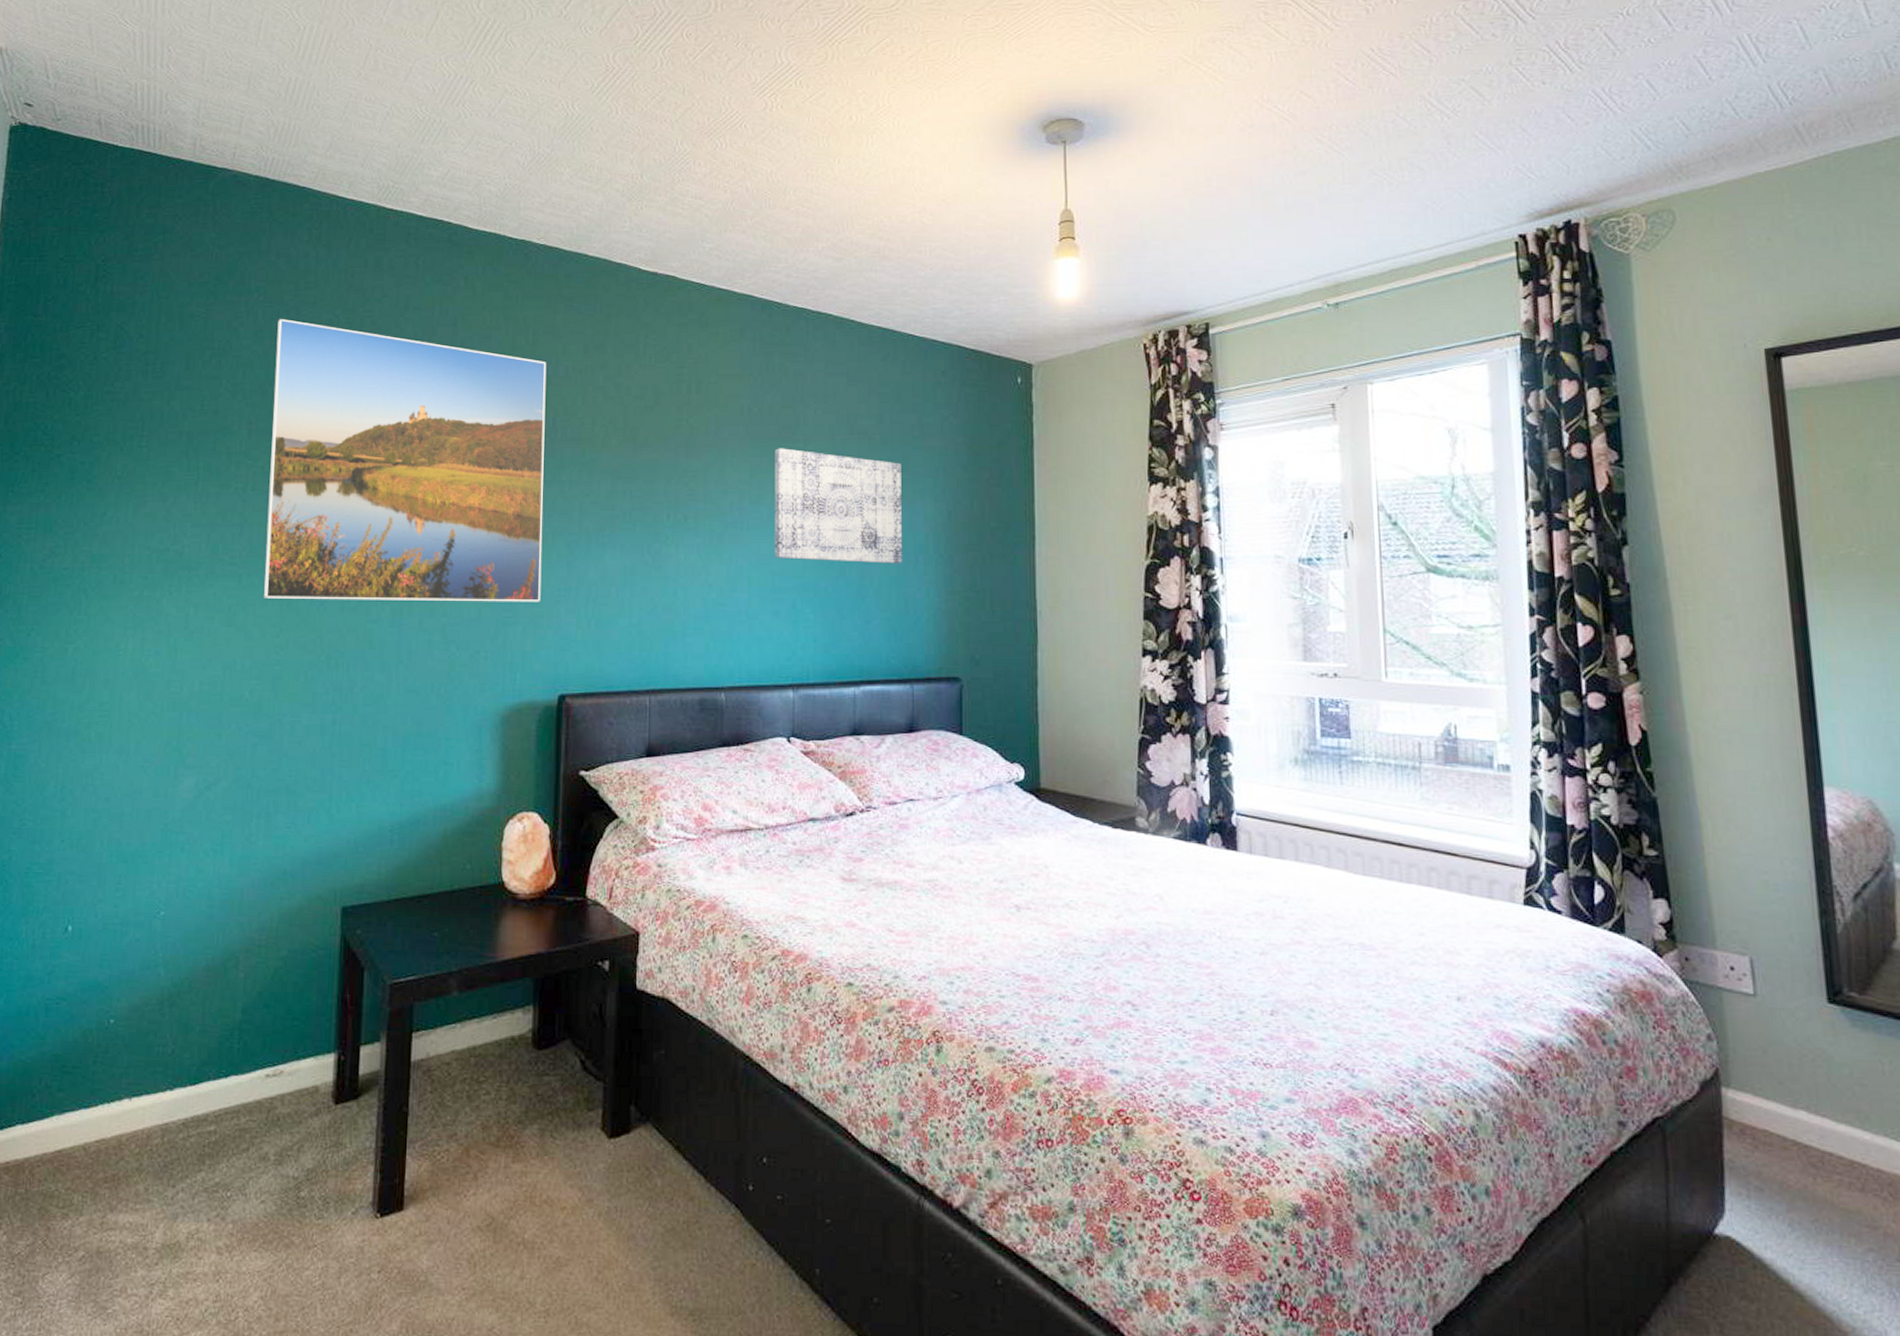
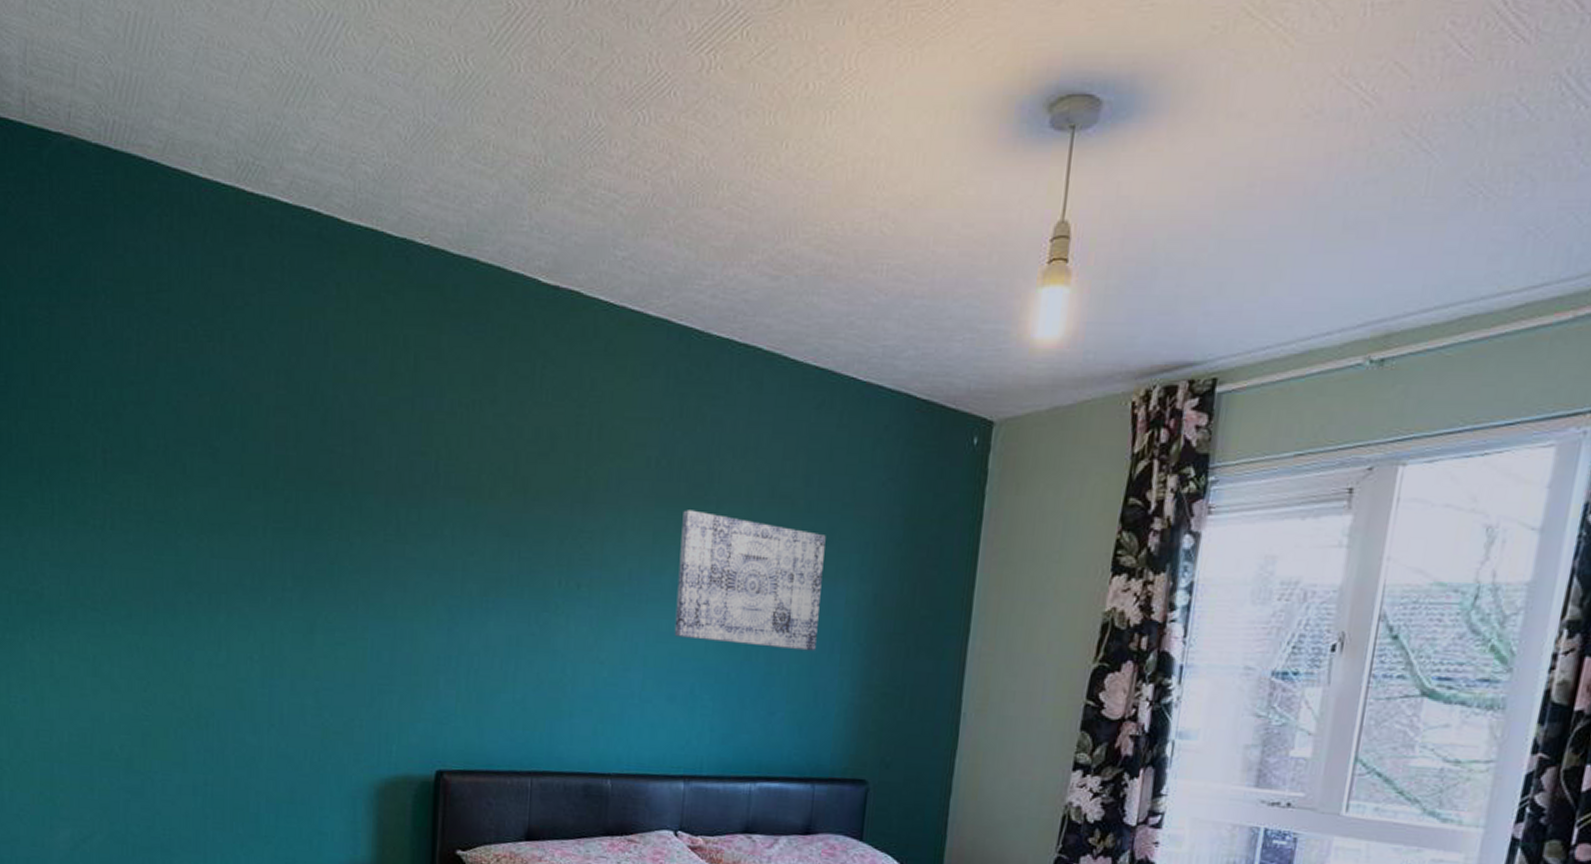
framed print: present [264,318,547,602] -> none [128,327,429,670]

